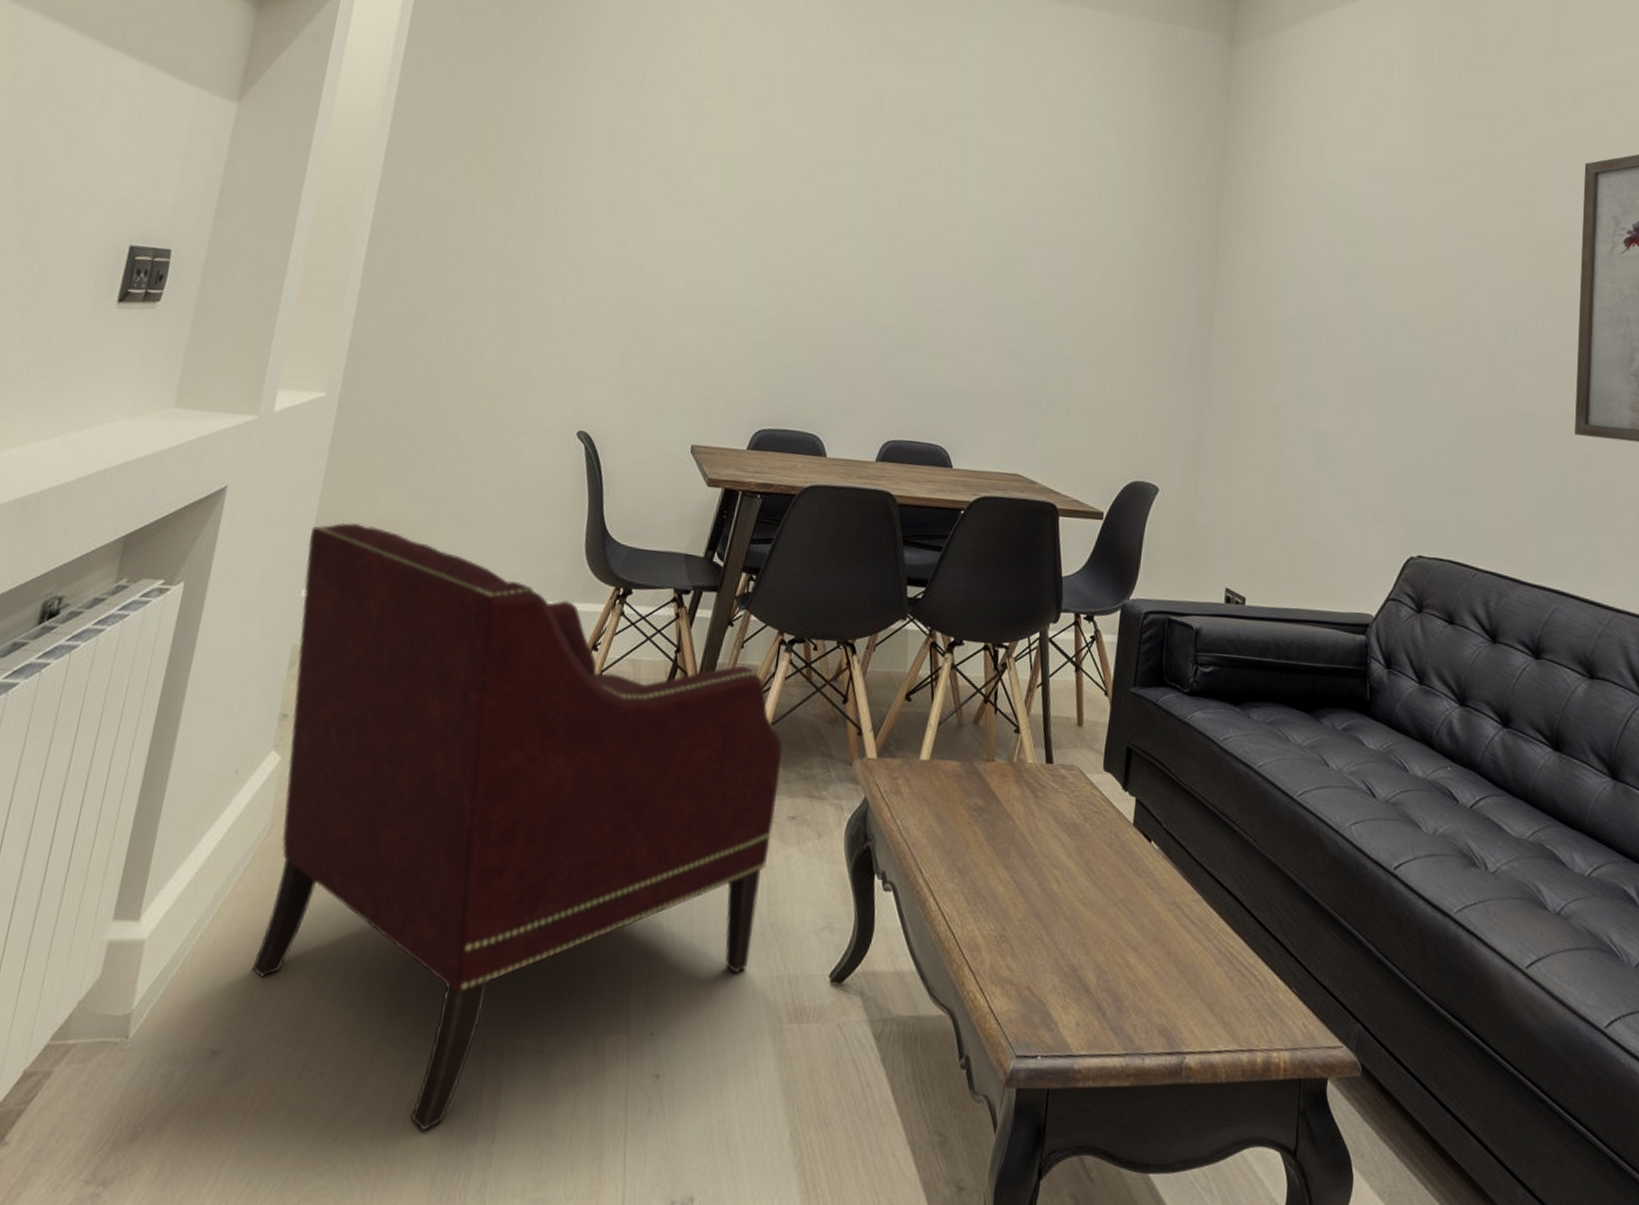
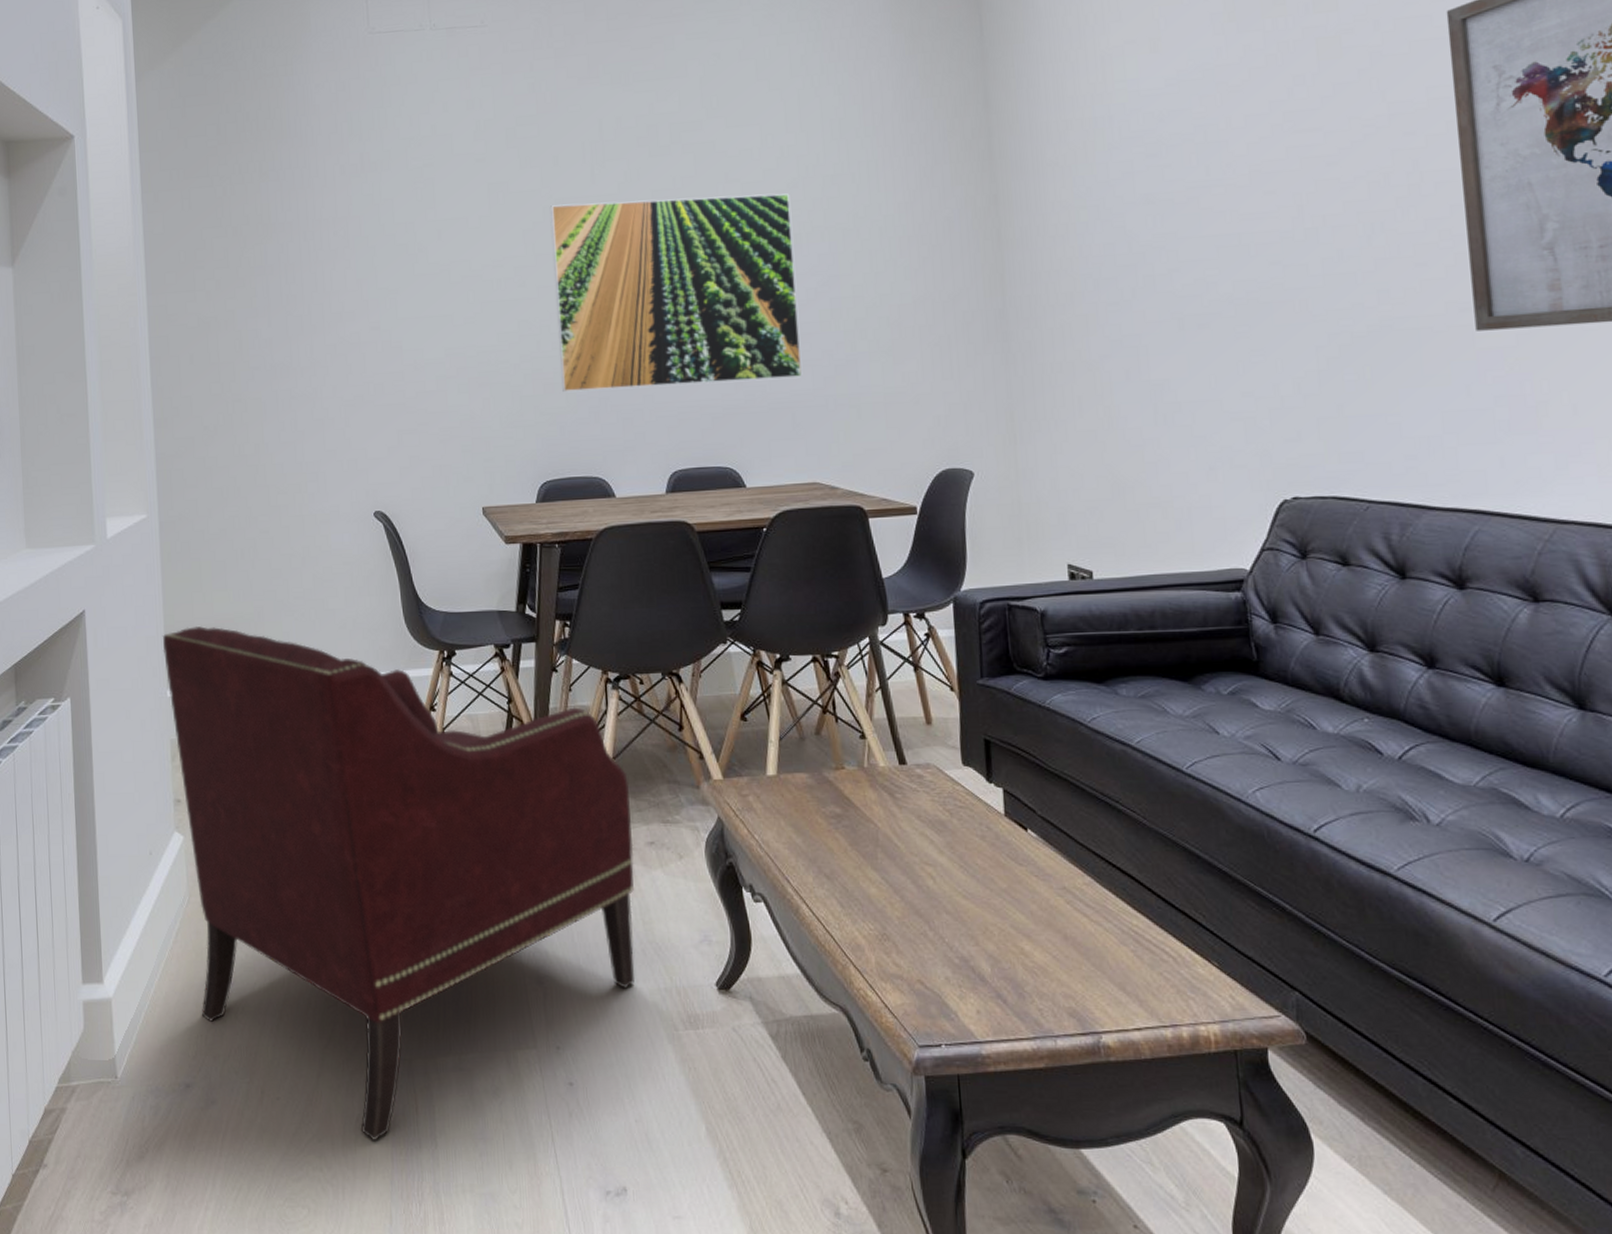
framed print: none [795,162,1042,372] -> present [550,193,803,392]

